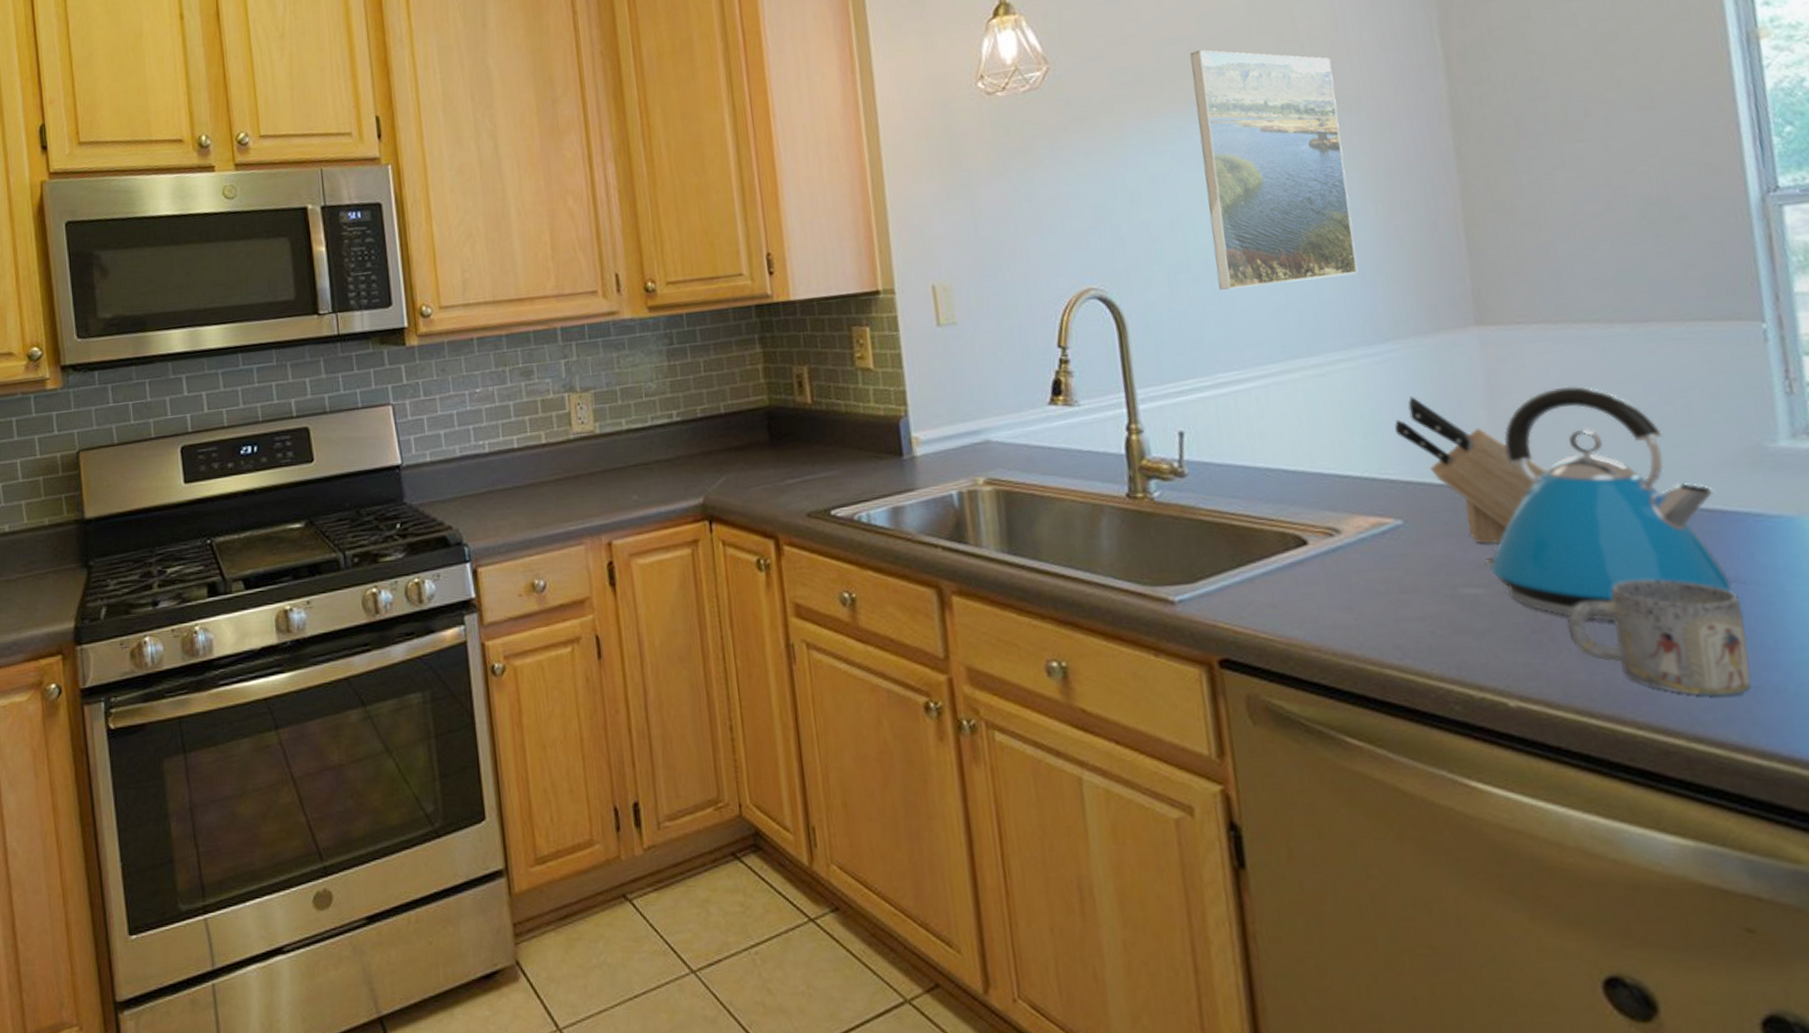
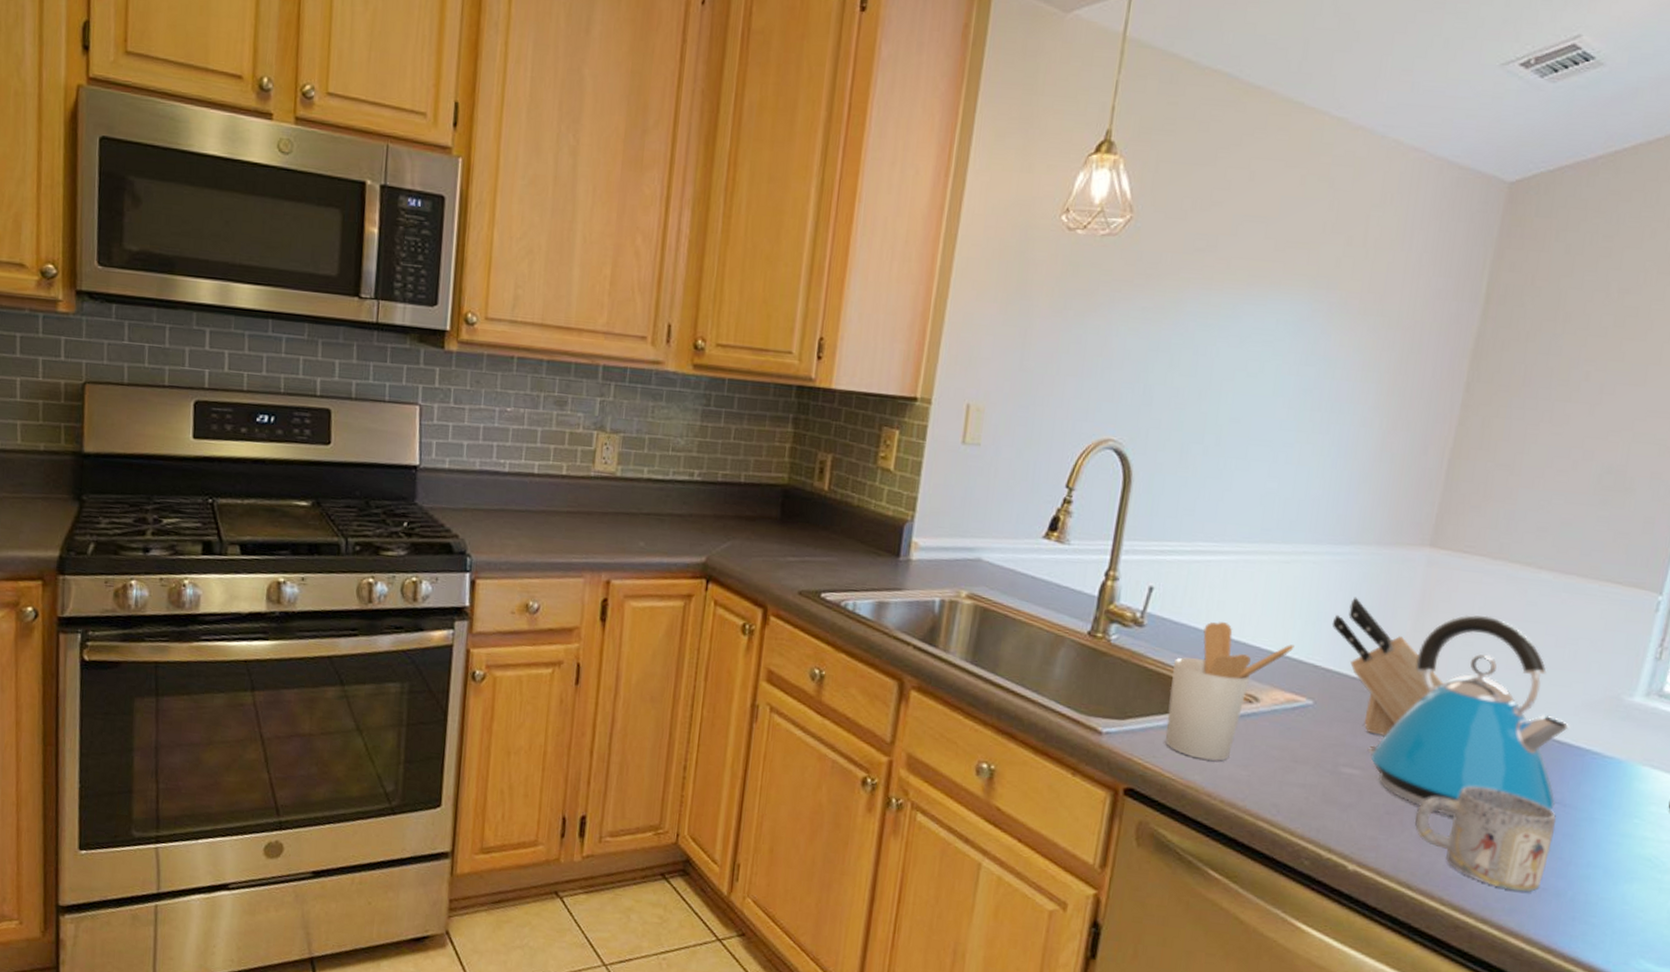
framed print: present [1189,50,1358,290] -> none [1223,234,1388,478]
utensil holder: none [1231,453,1361,611] -> present [1165,622,1295,762]

